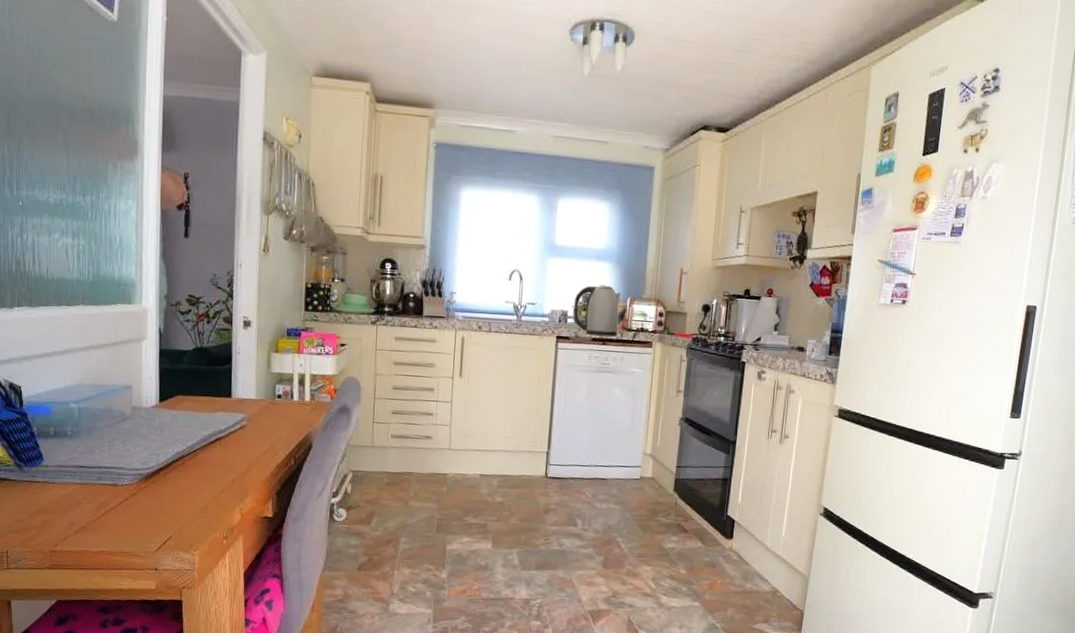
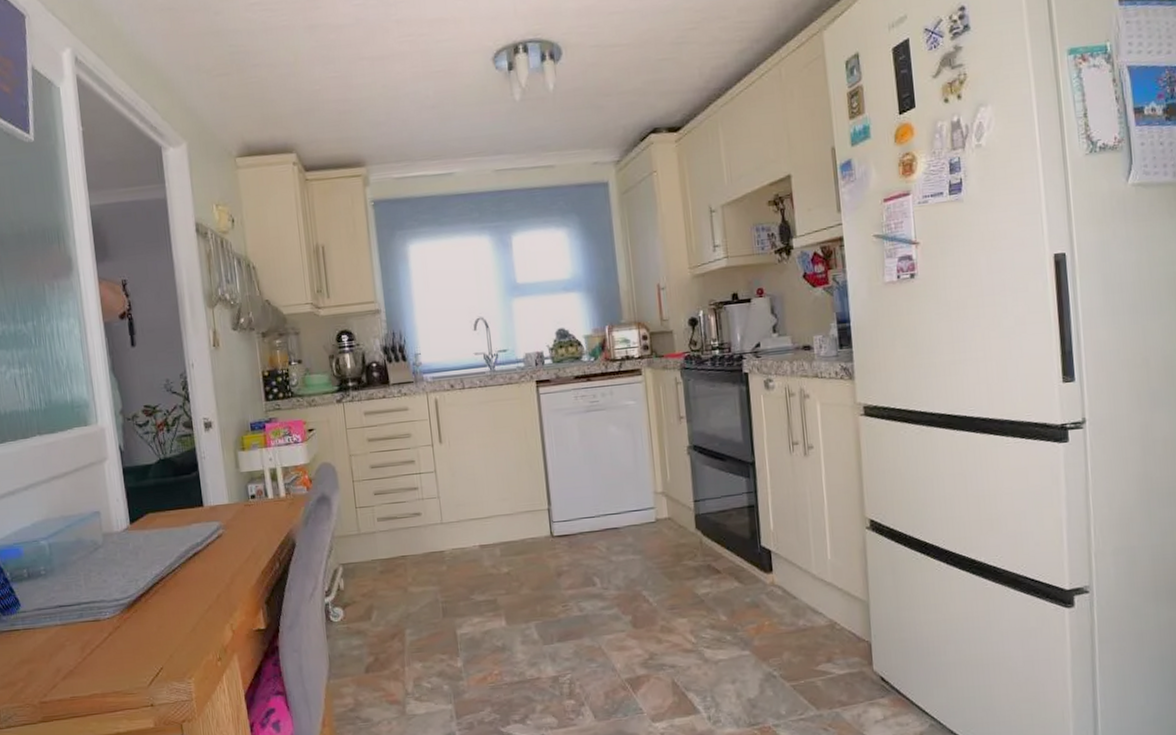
kettle: present [573,285,621,337] -> none [547,316,602,374]

